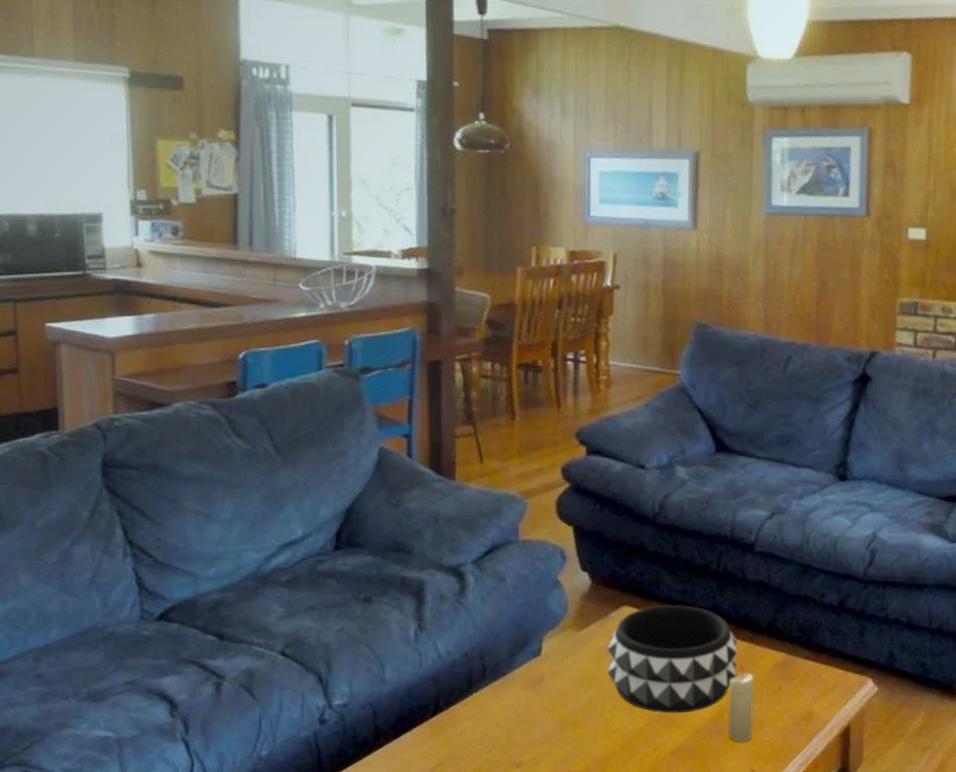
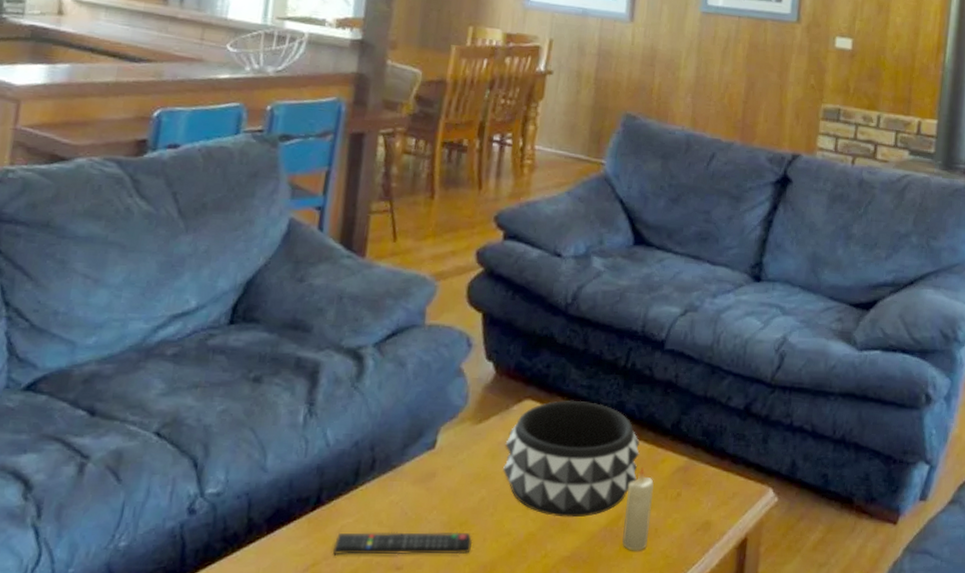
remote control: none [455,731,585,756] -> present [332,532,473,556]

